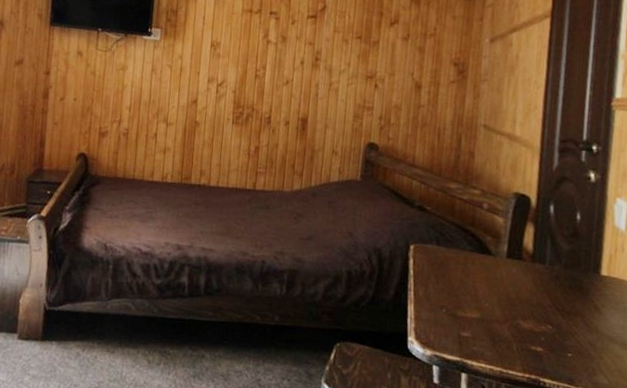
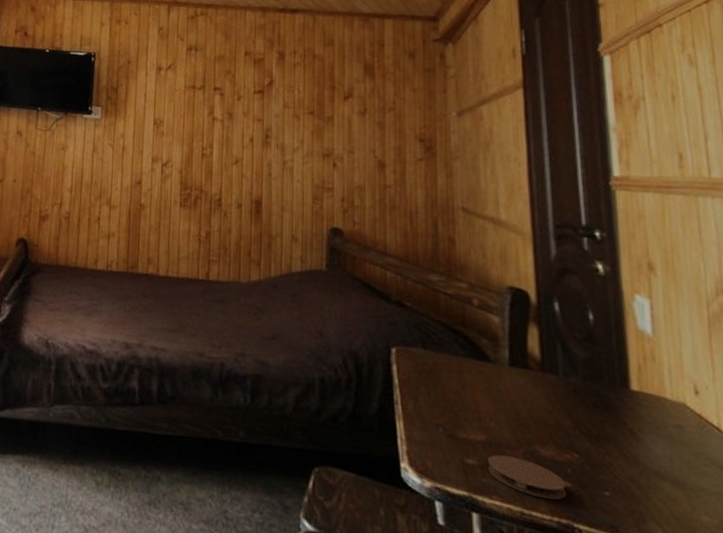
coaster: none [479,328,539,361] -> present [487,454,567,500]

